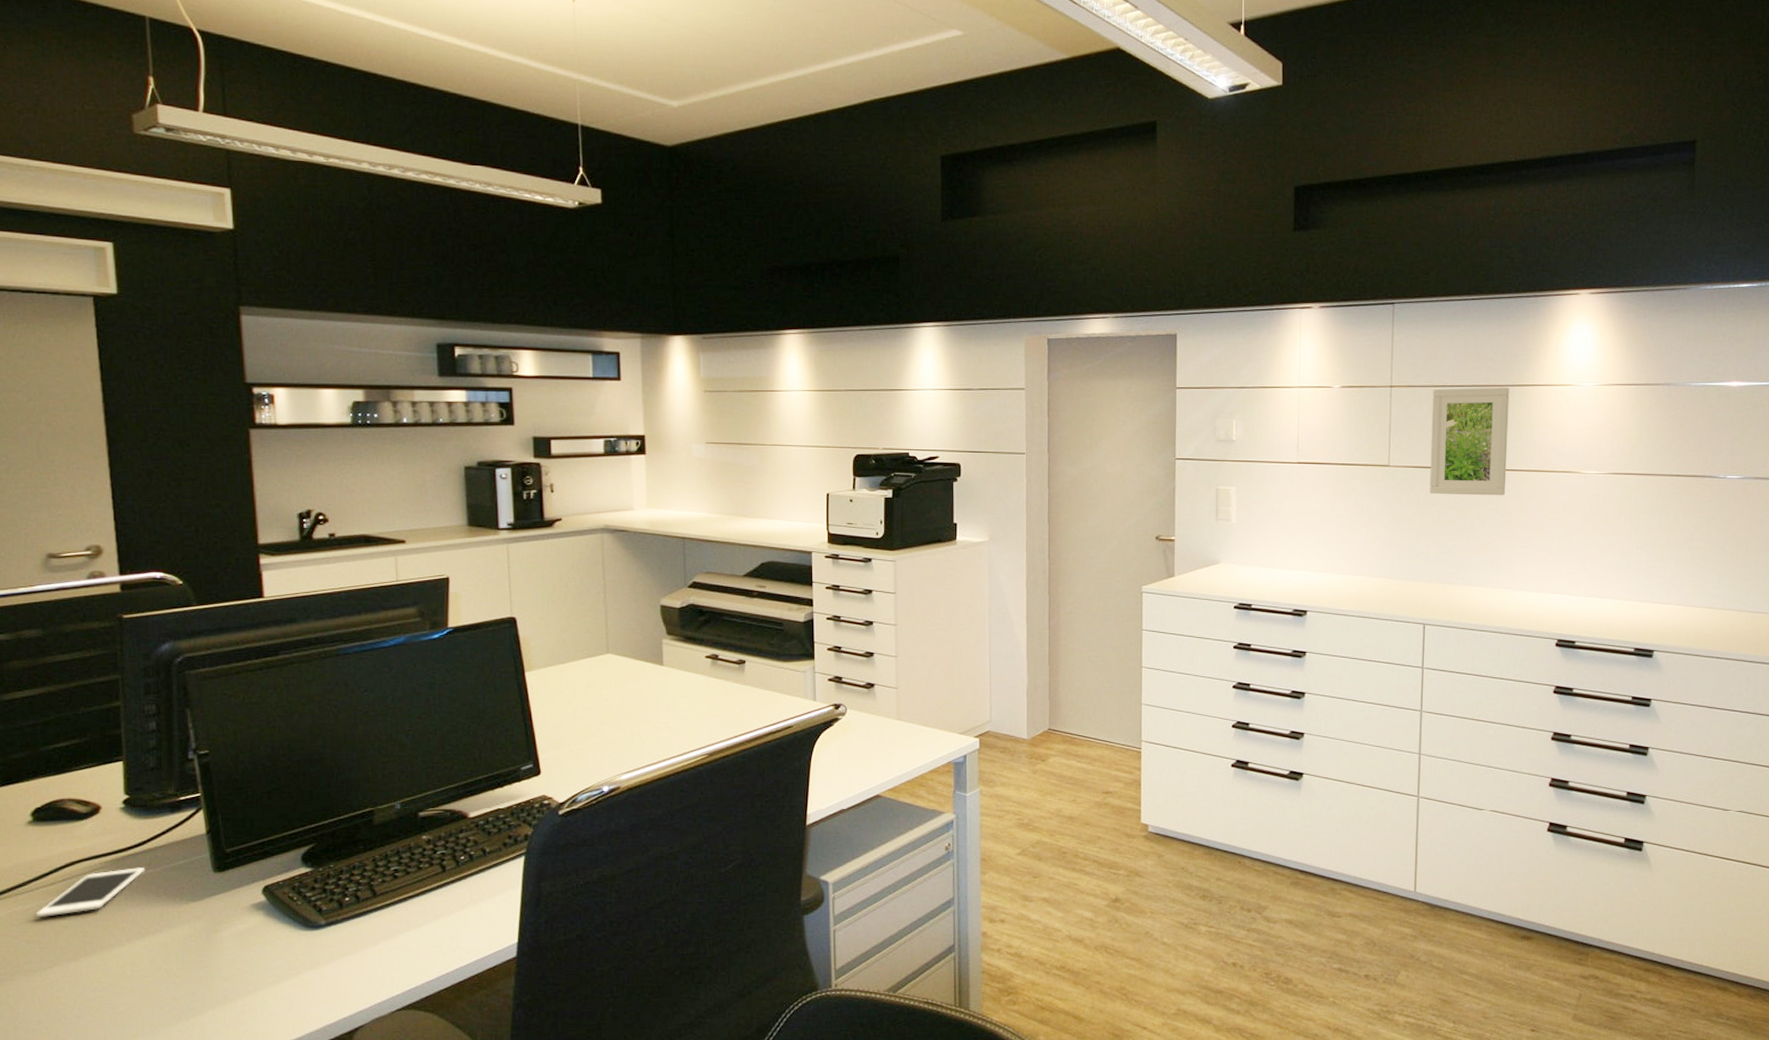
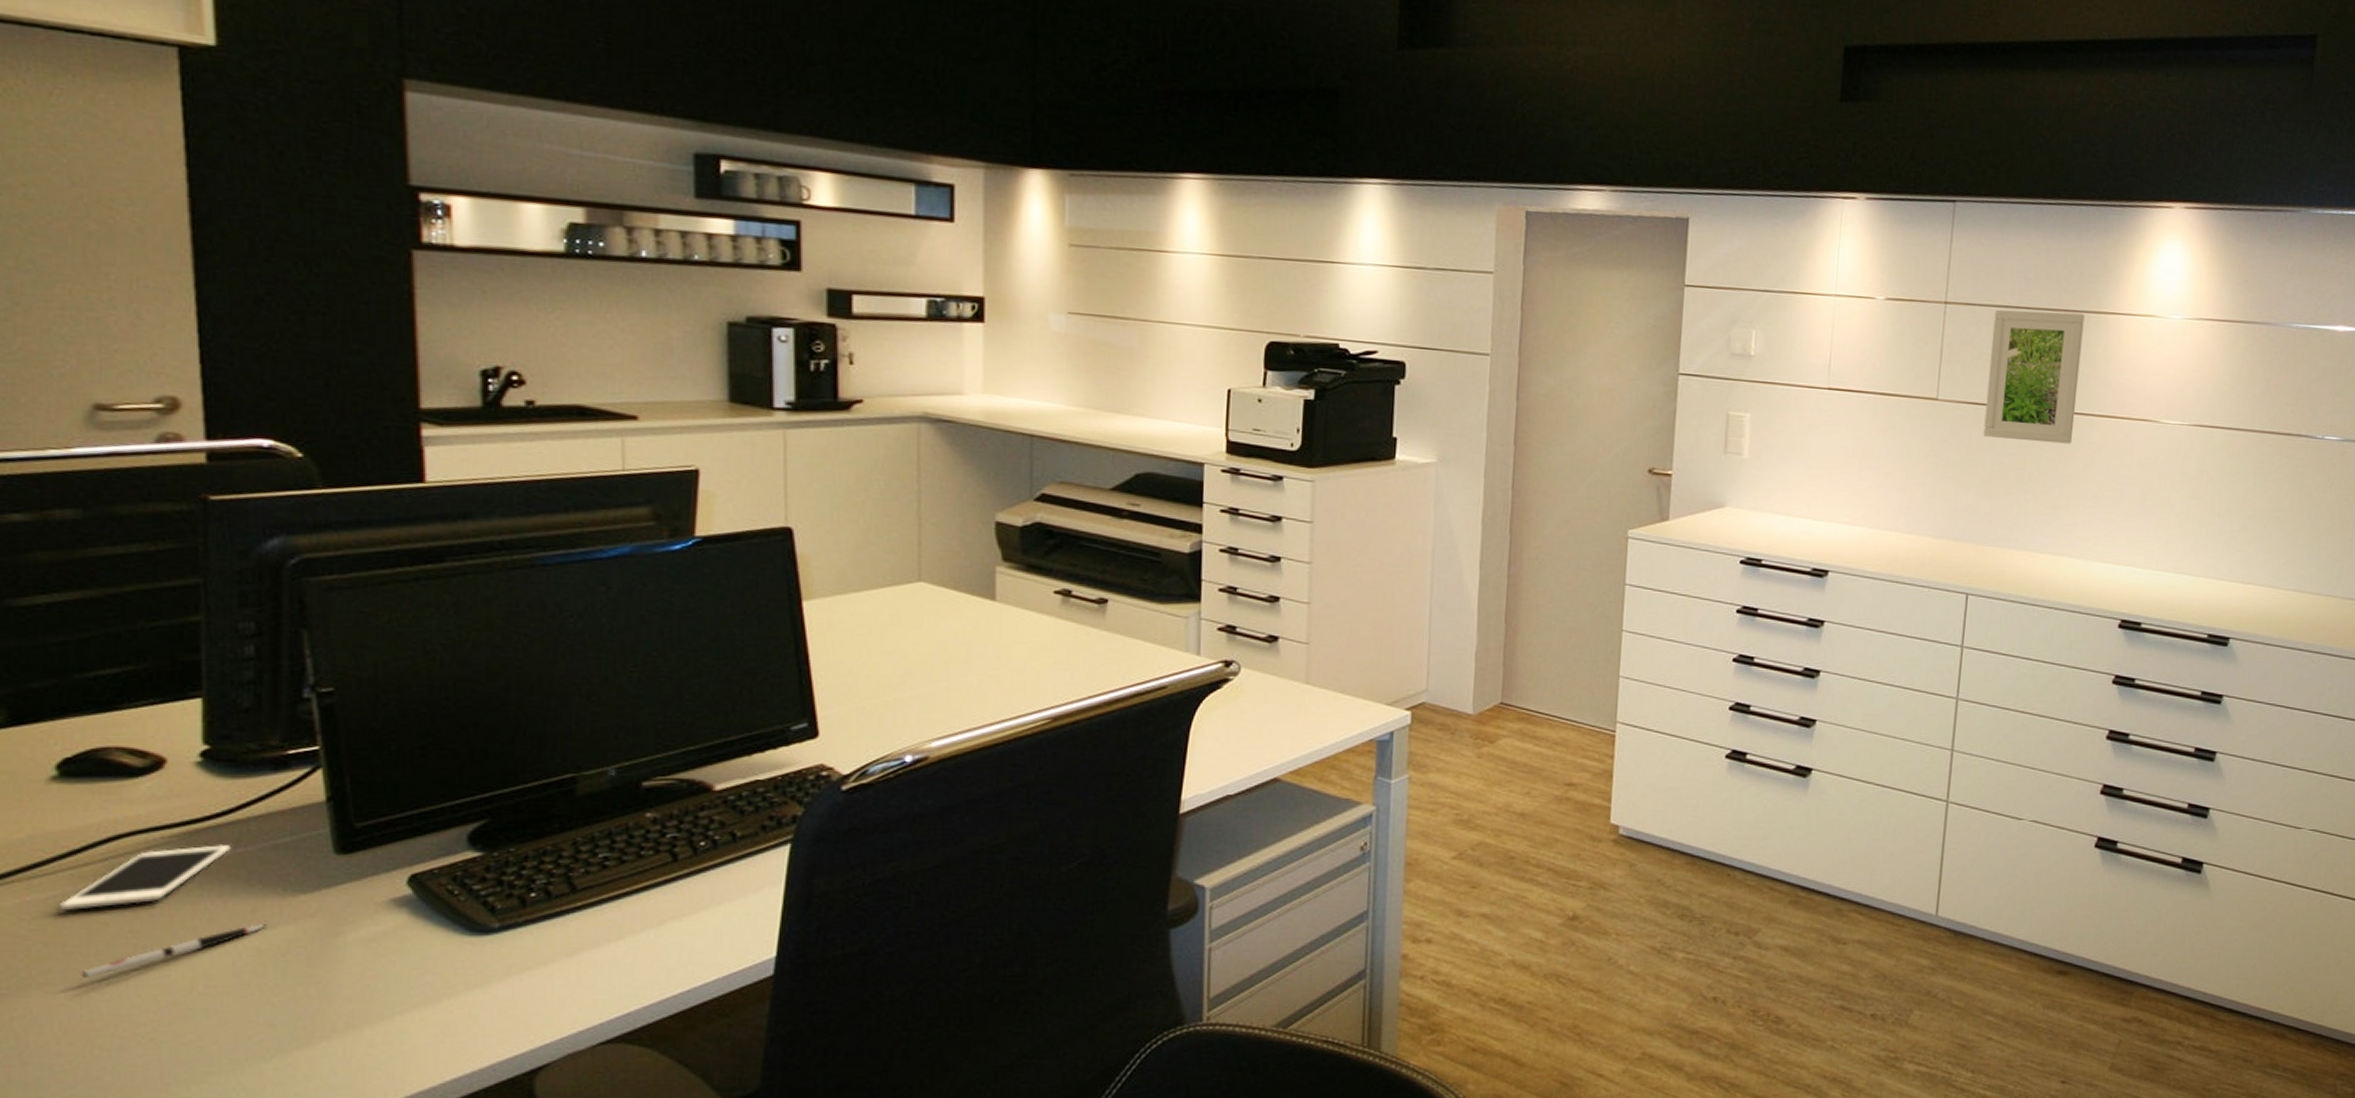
pen: none [51,925,170,966] -> present [81,924,266,978]

